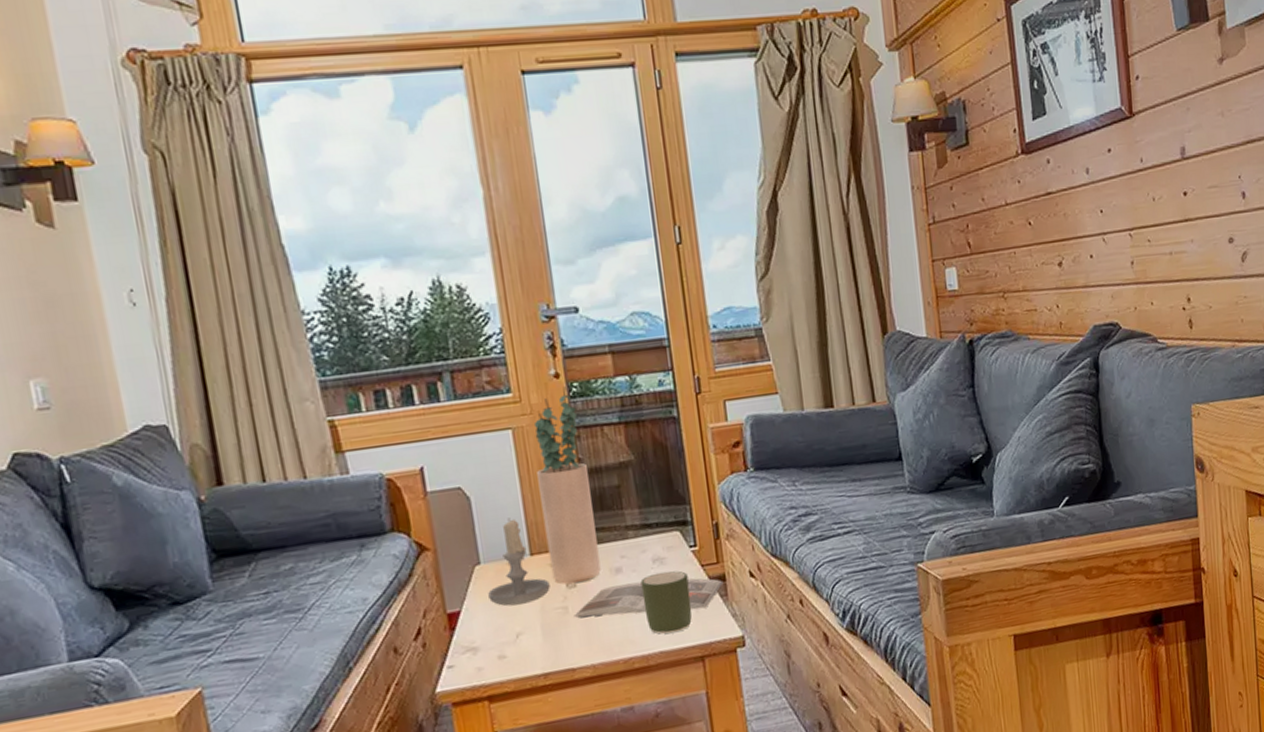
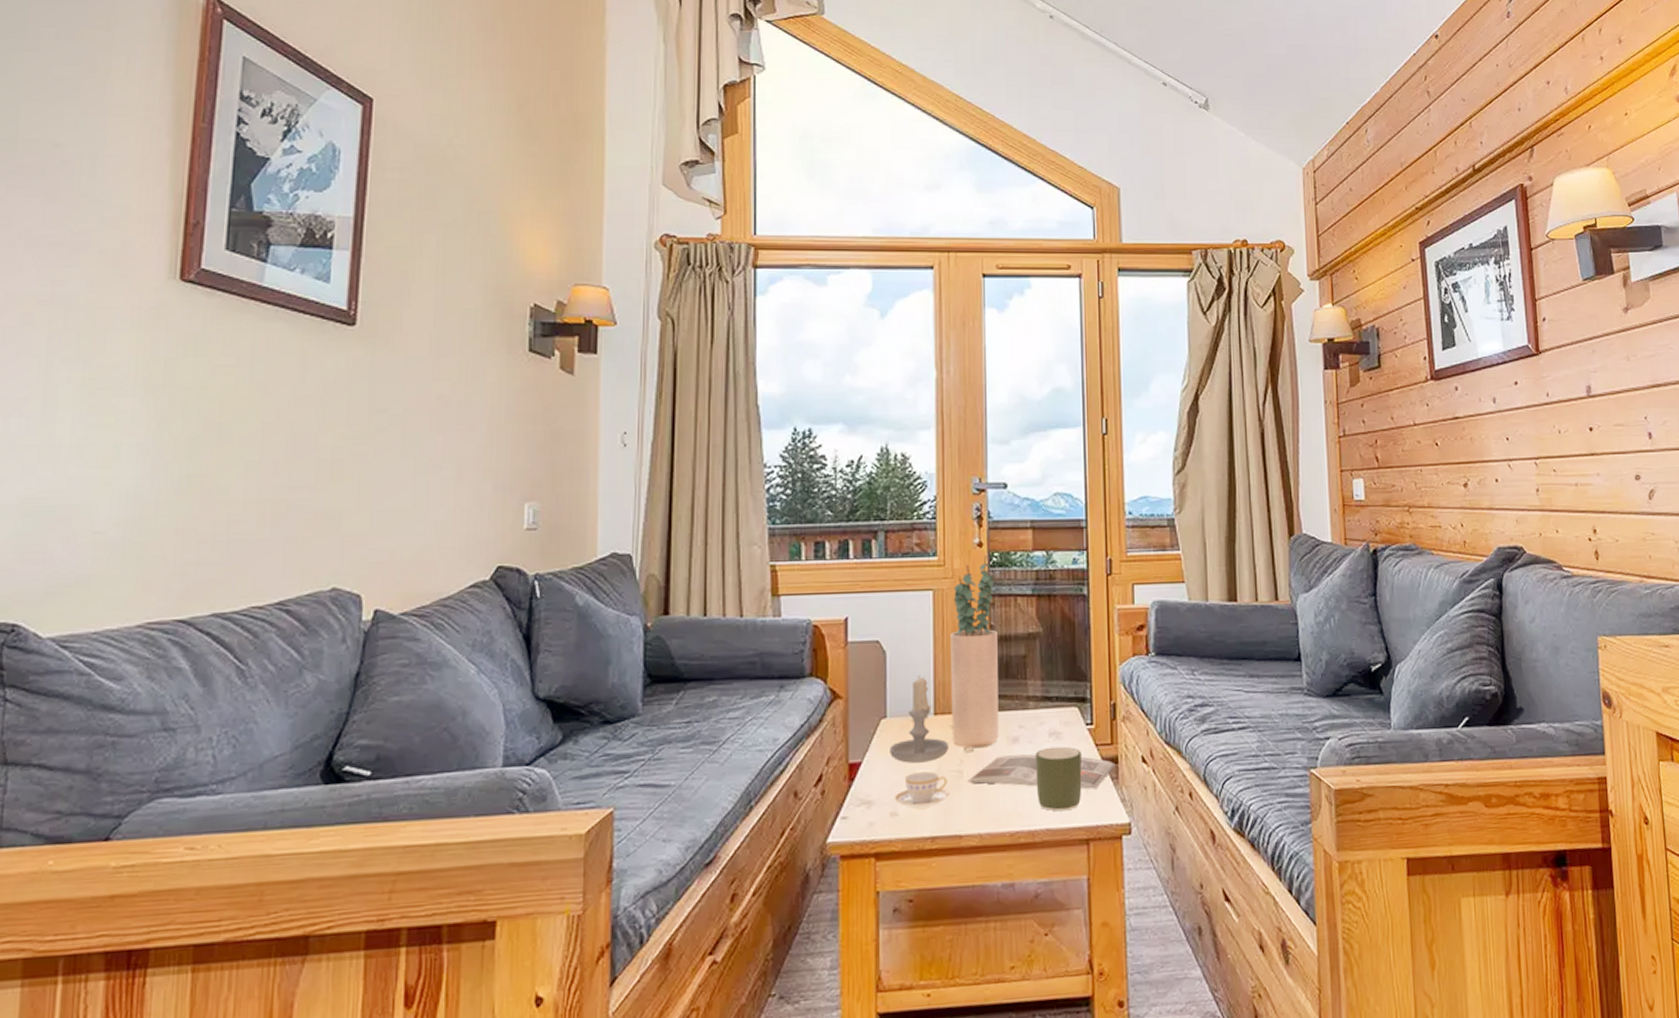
teacup: none [500,611,557,650] -> present [895,771,949,810]

